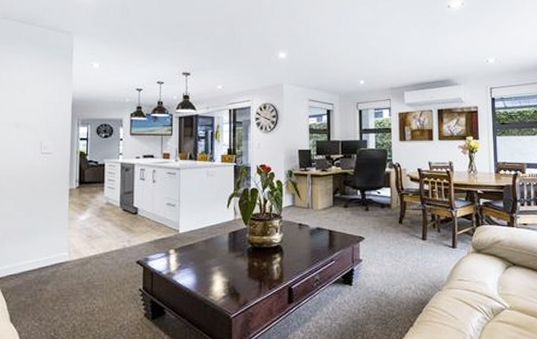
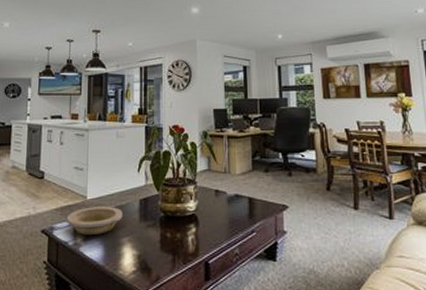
bowl: none [161,239,213,266] -> present [67,207,122,236]

